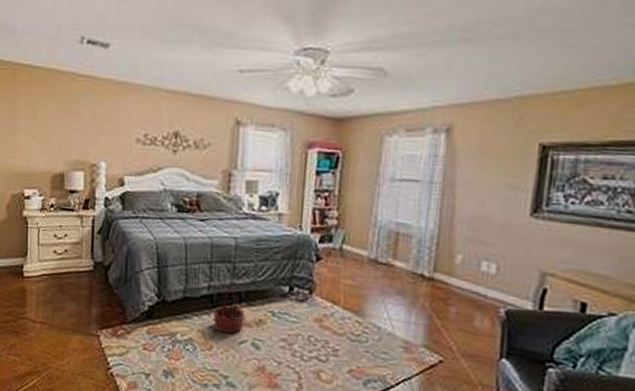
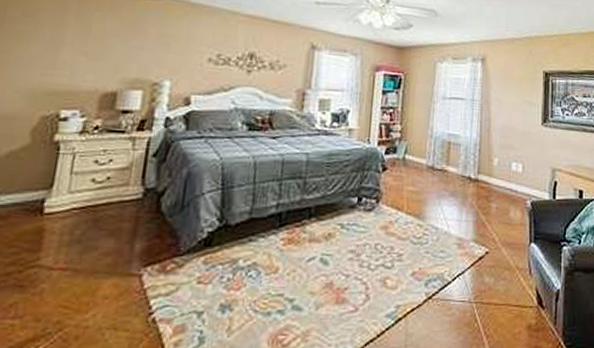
basket: present [213,285,245,334] -> none [280,201,314,253]

